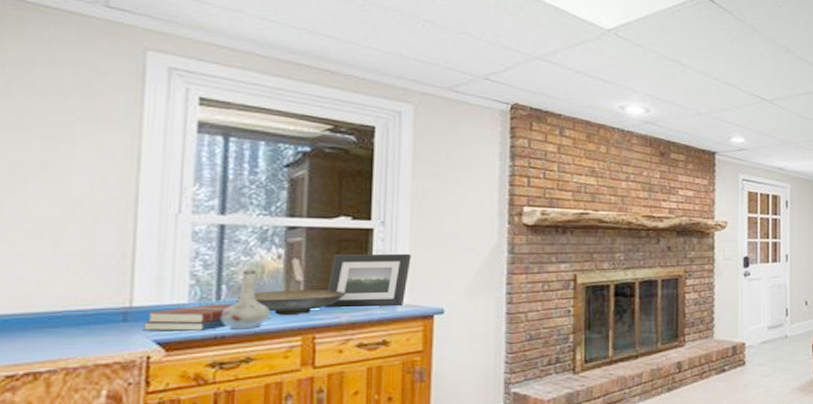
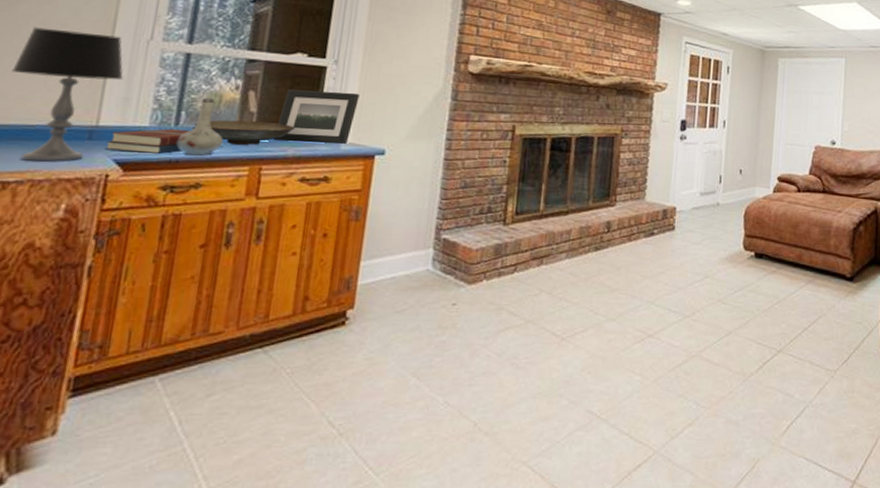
table lamp: none [28,208,153,350] -> present [12,27,123,163]

